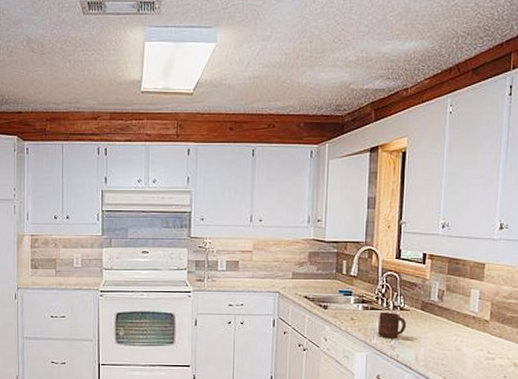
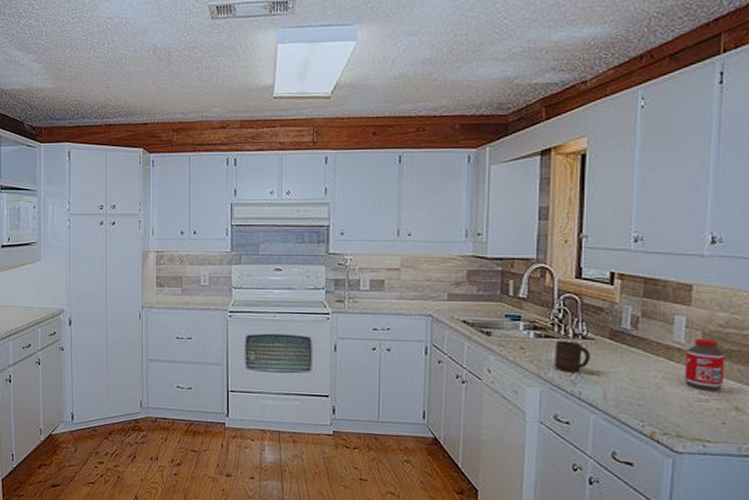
bottle: none [477,307,508,352] -> present [684,338,725,392]

